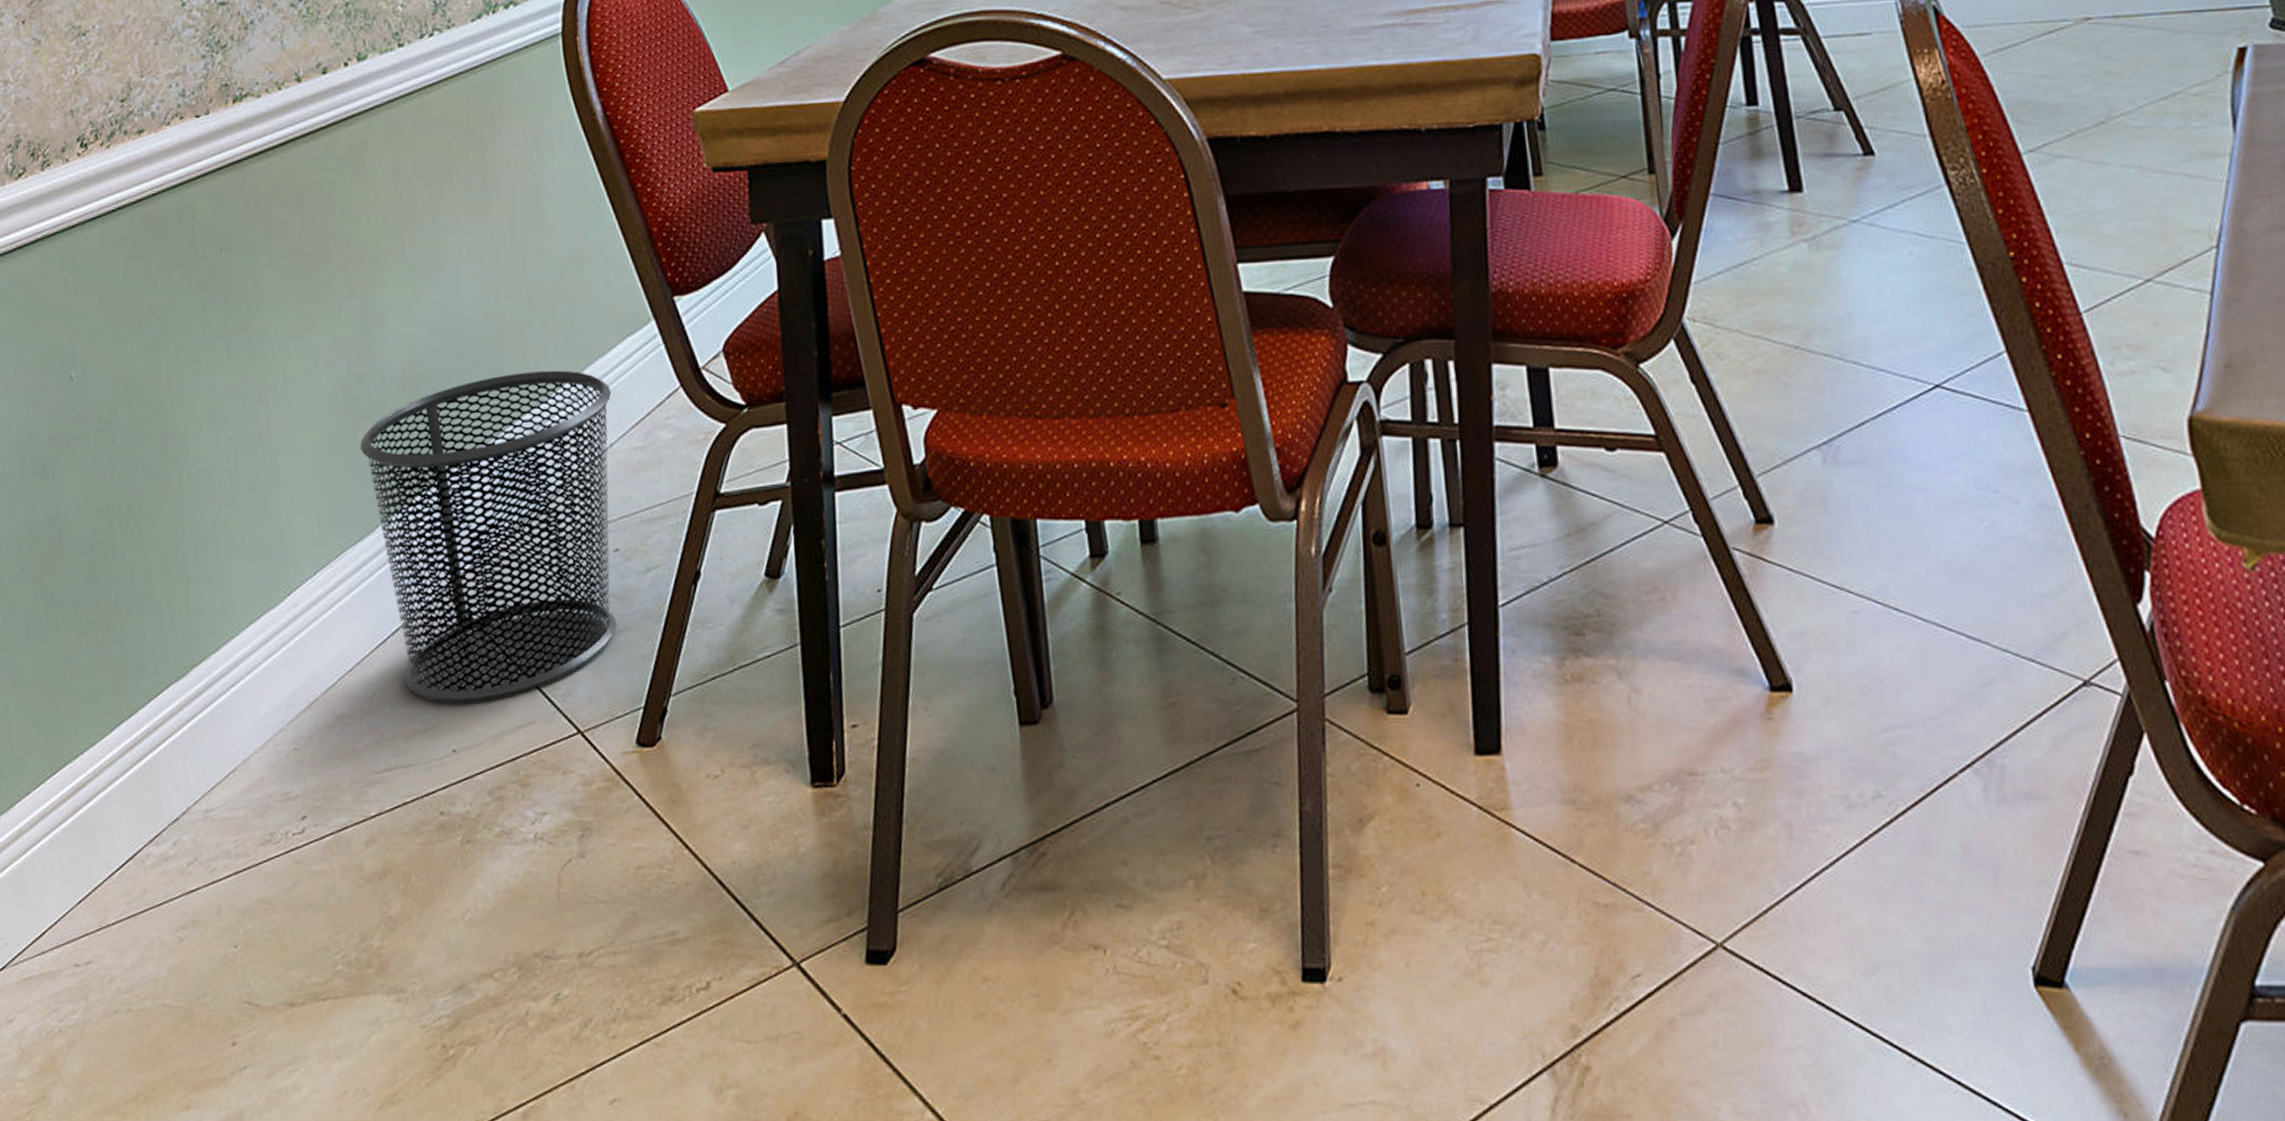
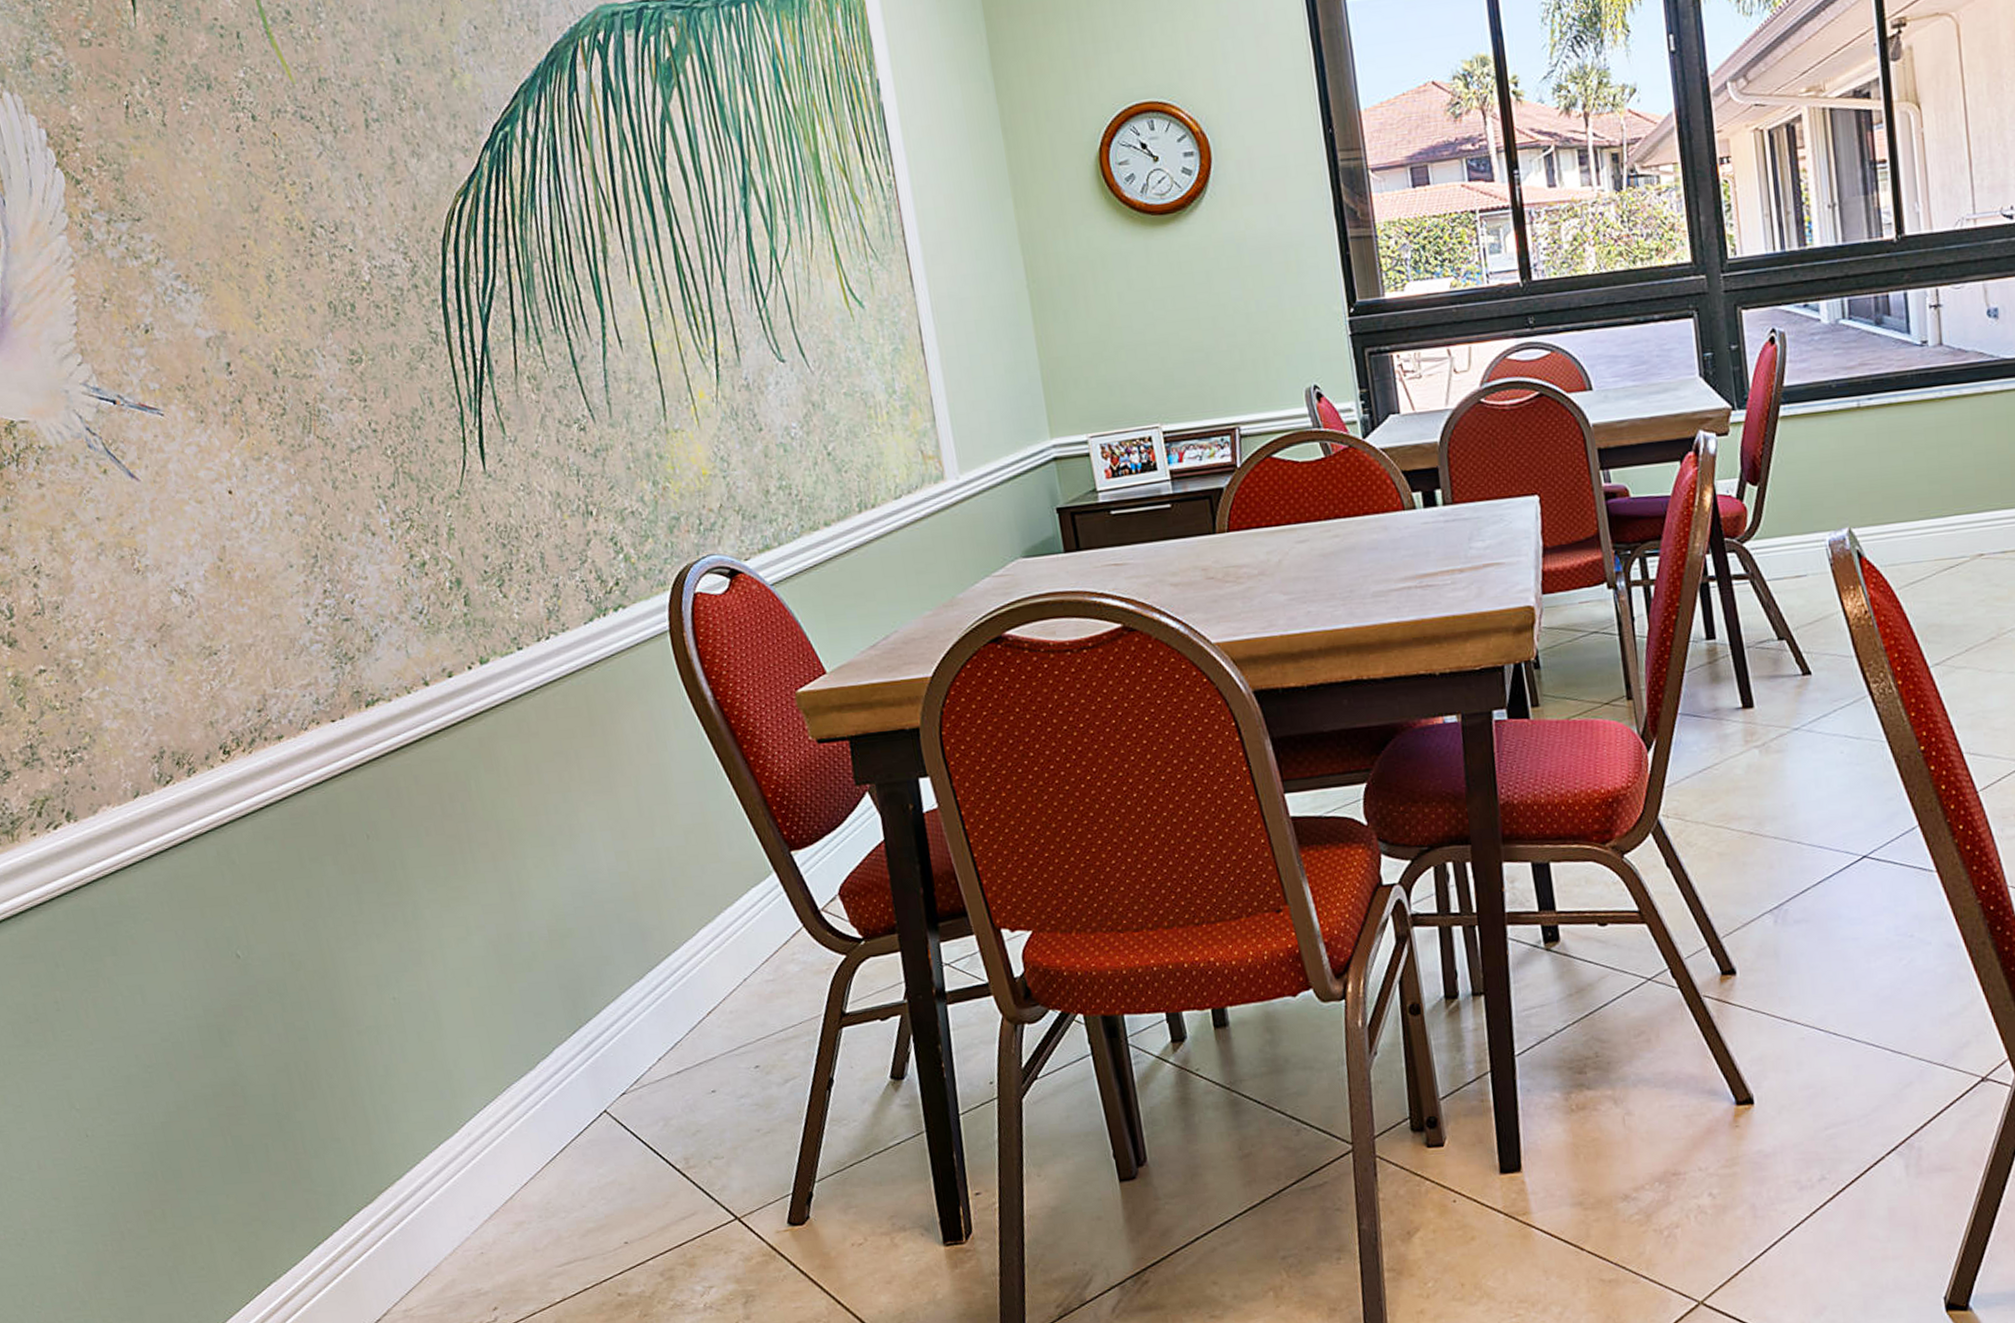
waste bin: present [360,370,617,703] -> none [515,920,763,1204]

